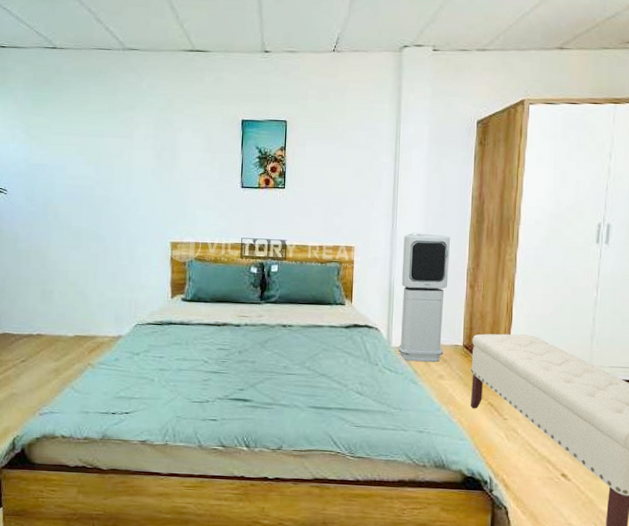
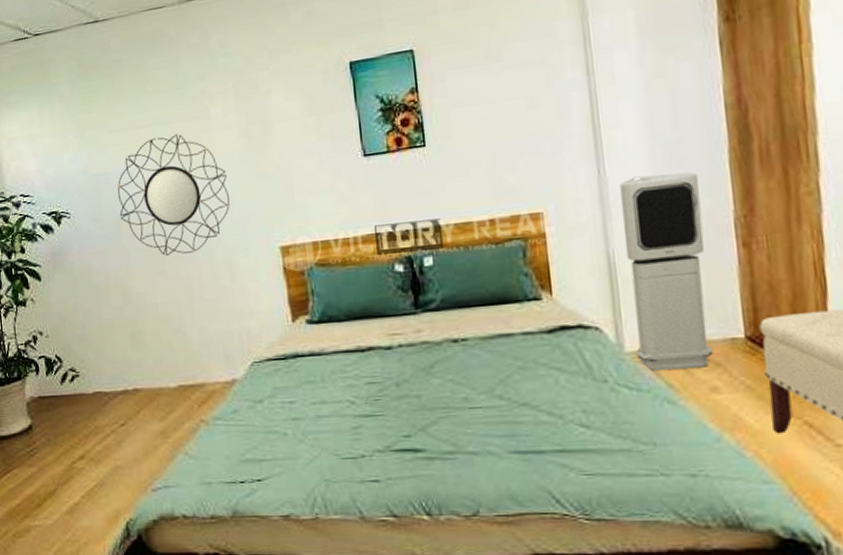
home mirror: none [48,145,139,236] -> present [117,134,230,257]

